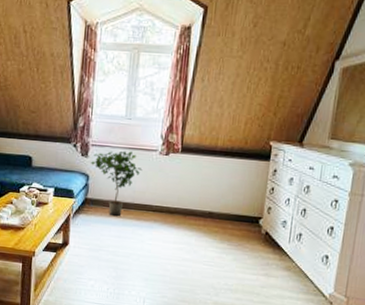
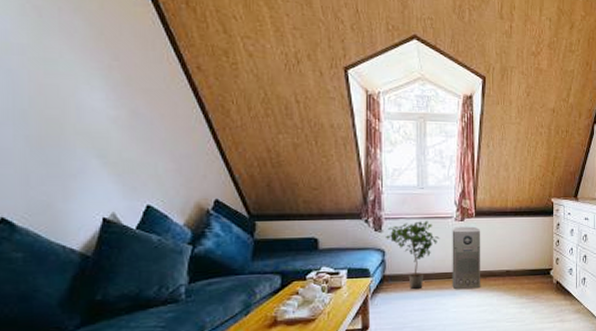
air purifier: none [150,160,186,226] -> present [452,226,481,290]

